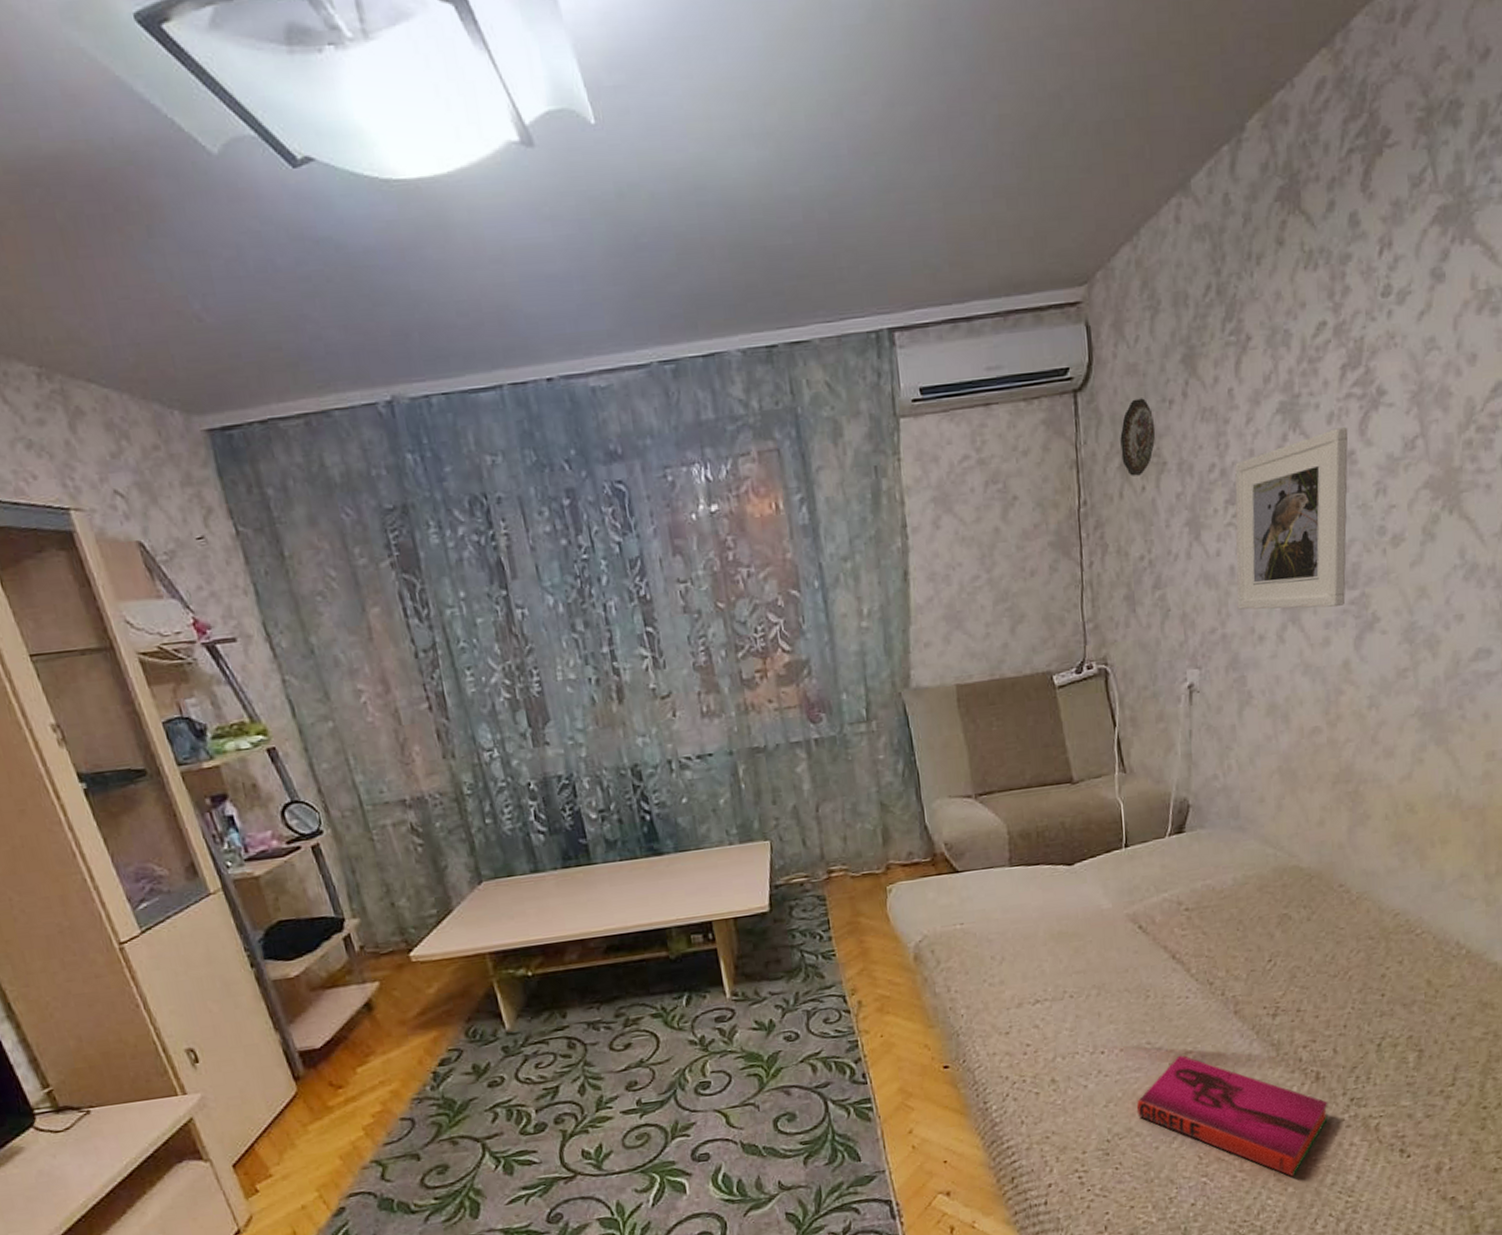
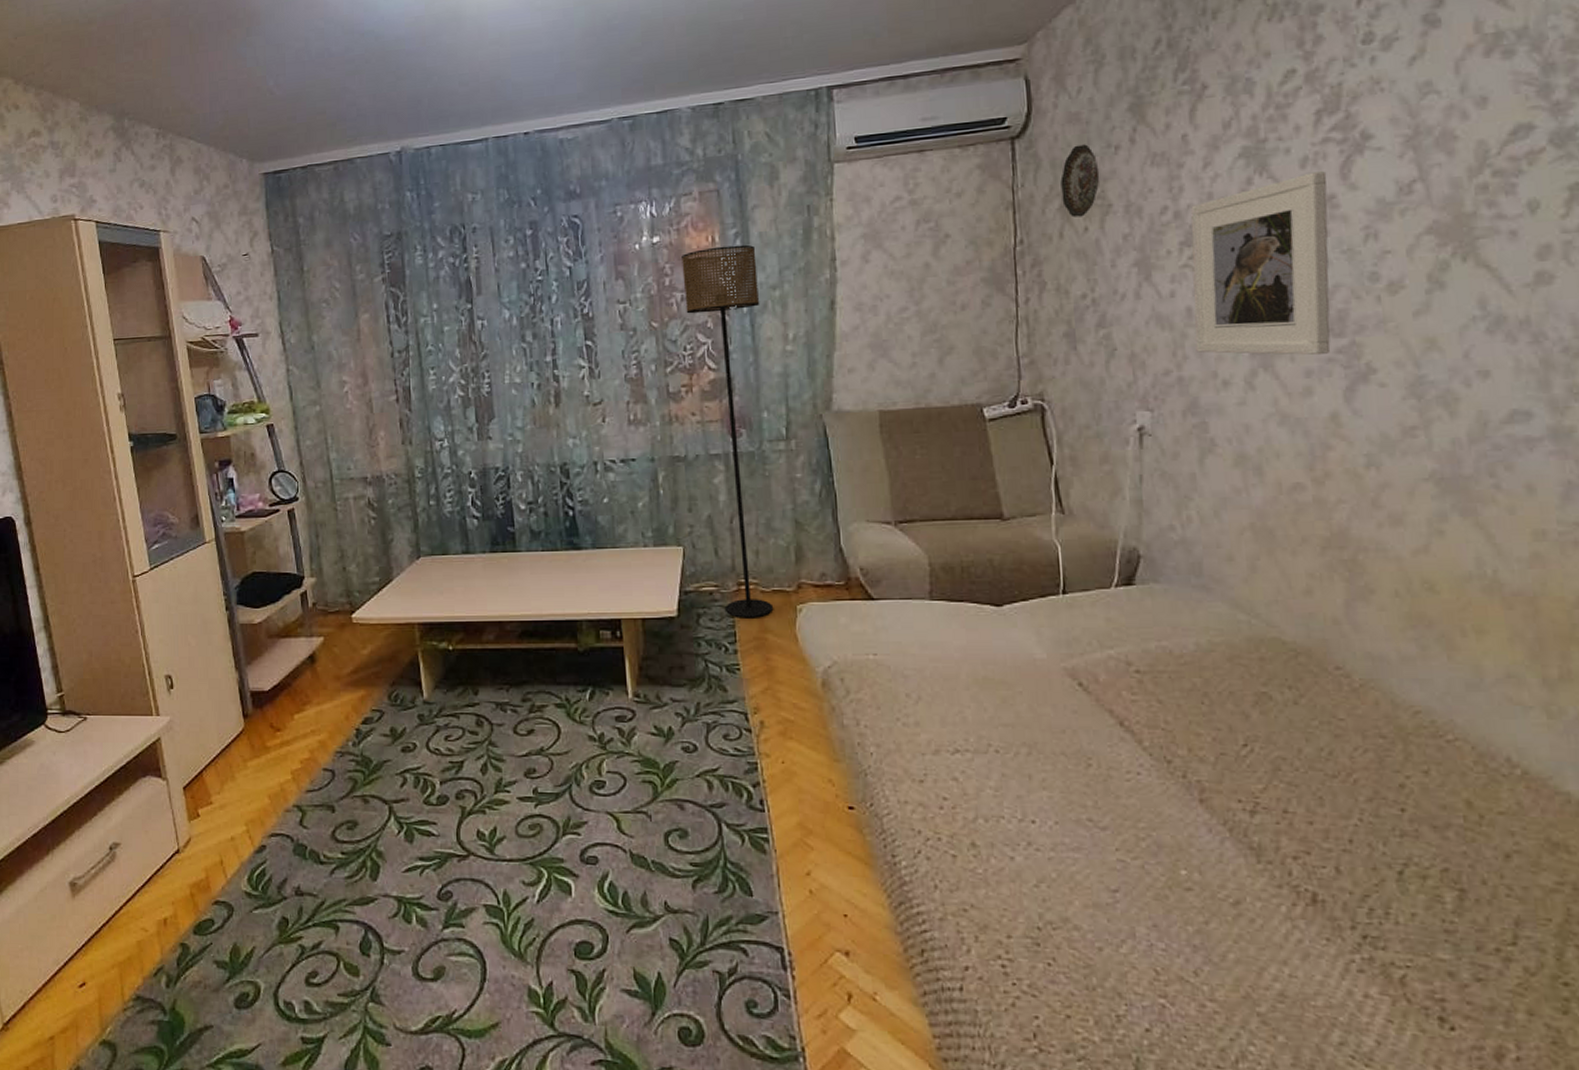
floor lamp: none [744,511,863,905] -> present [682,244,773,618]
hardback book: present [1136,1055,1329,1177] -> none [1074,841,1332,1023]

